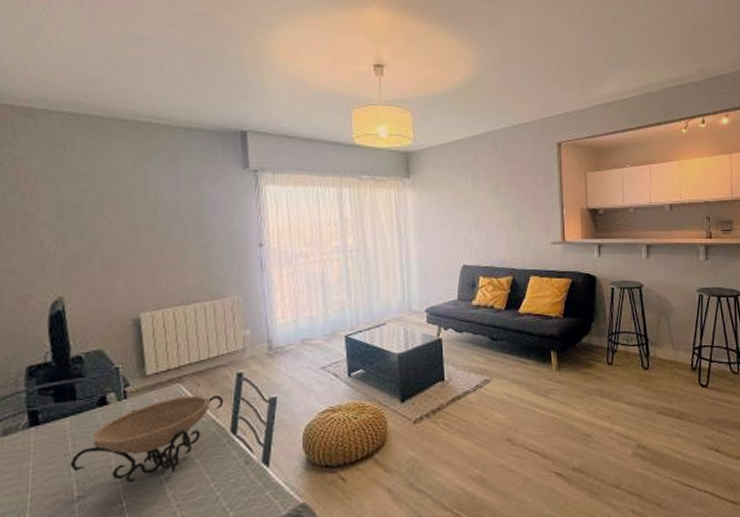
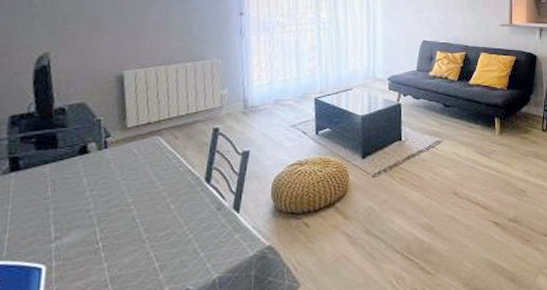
decorative bowl: present [69,394,224,483] -> none [48,147,200,226]

